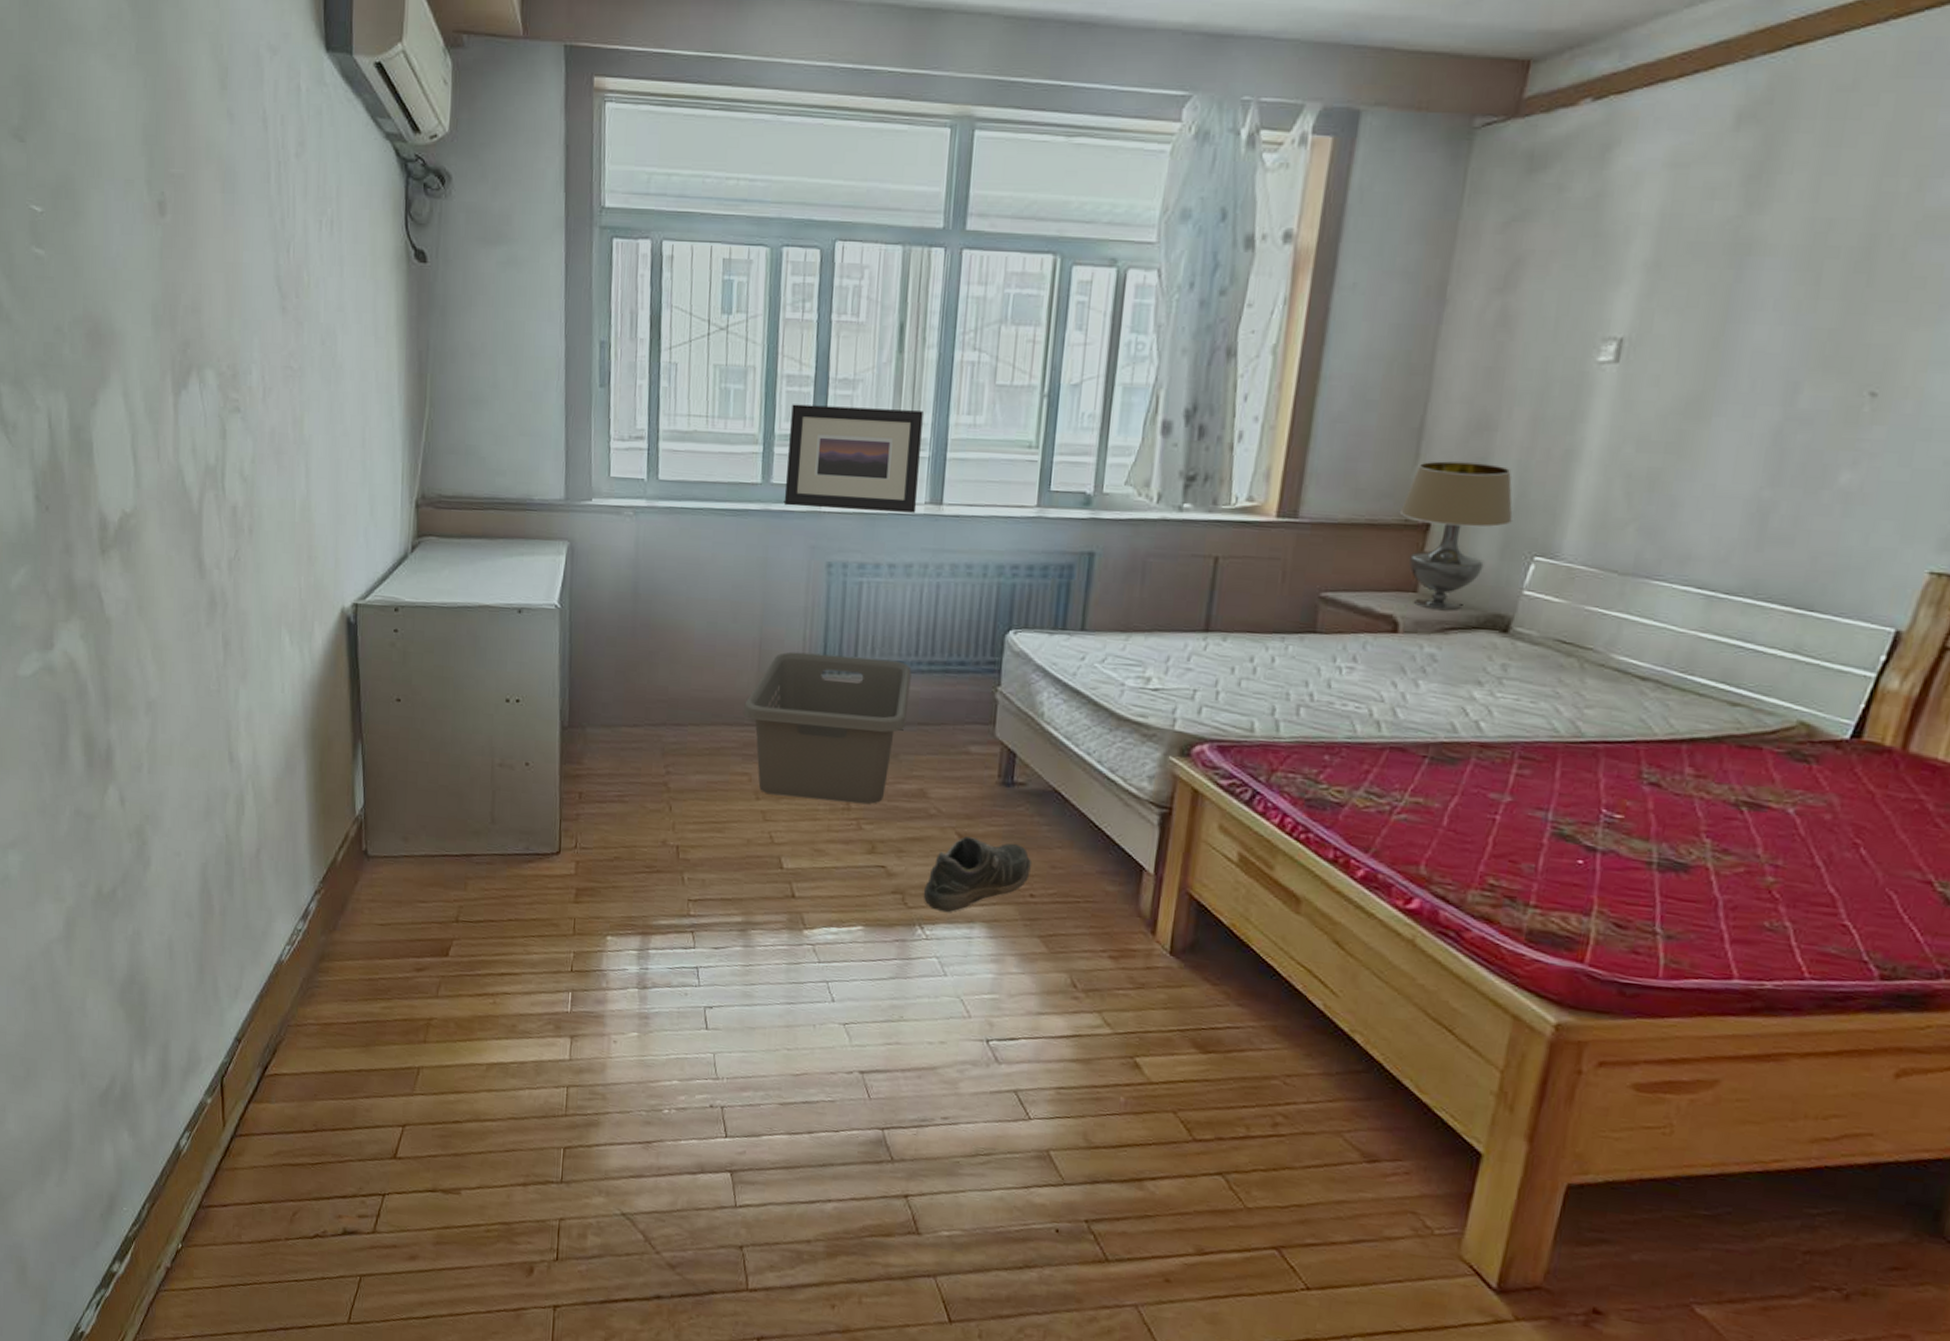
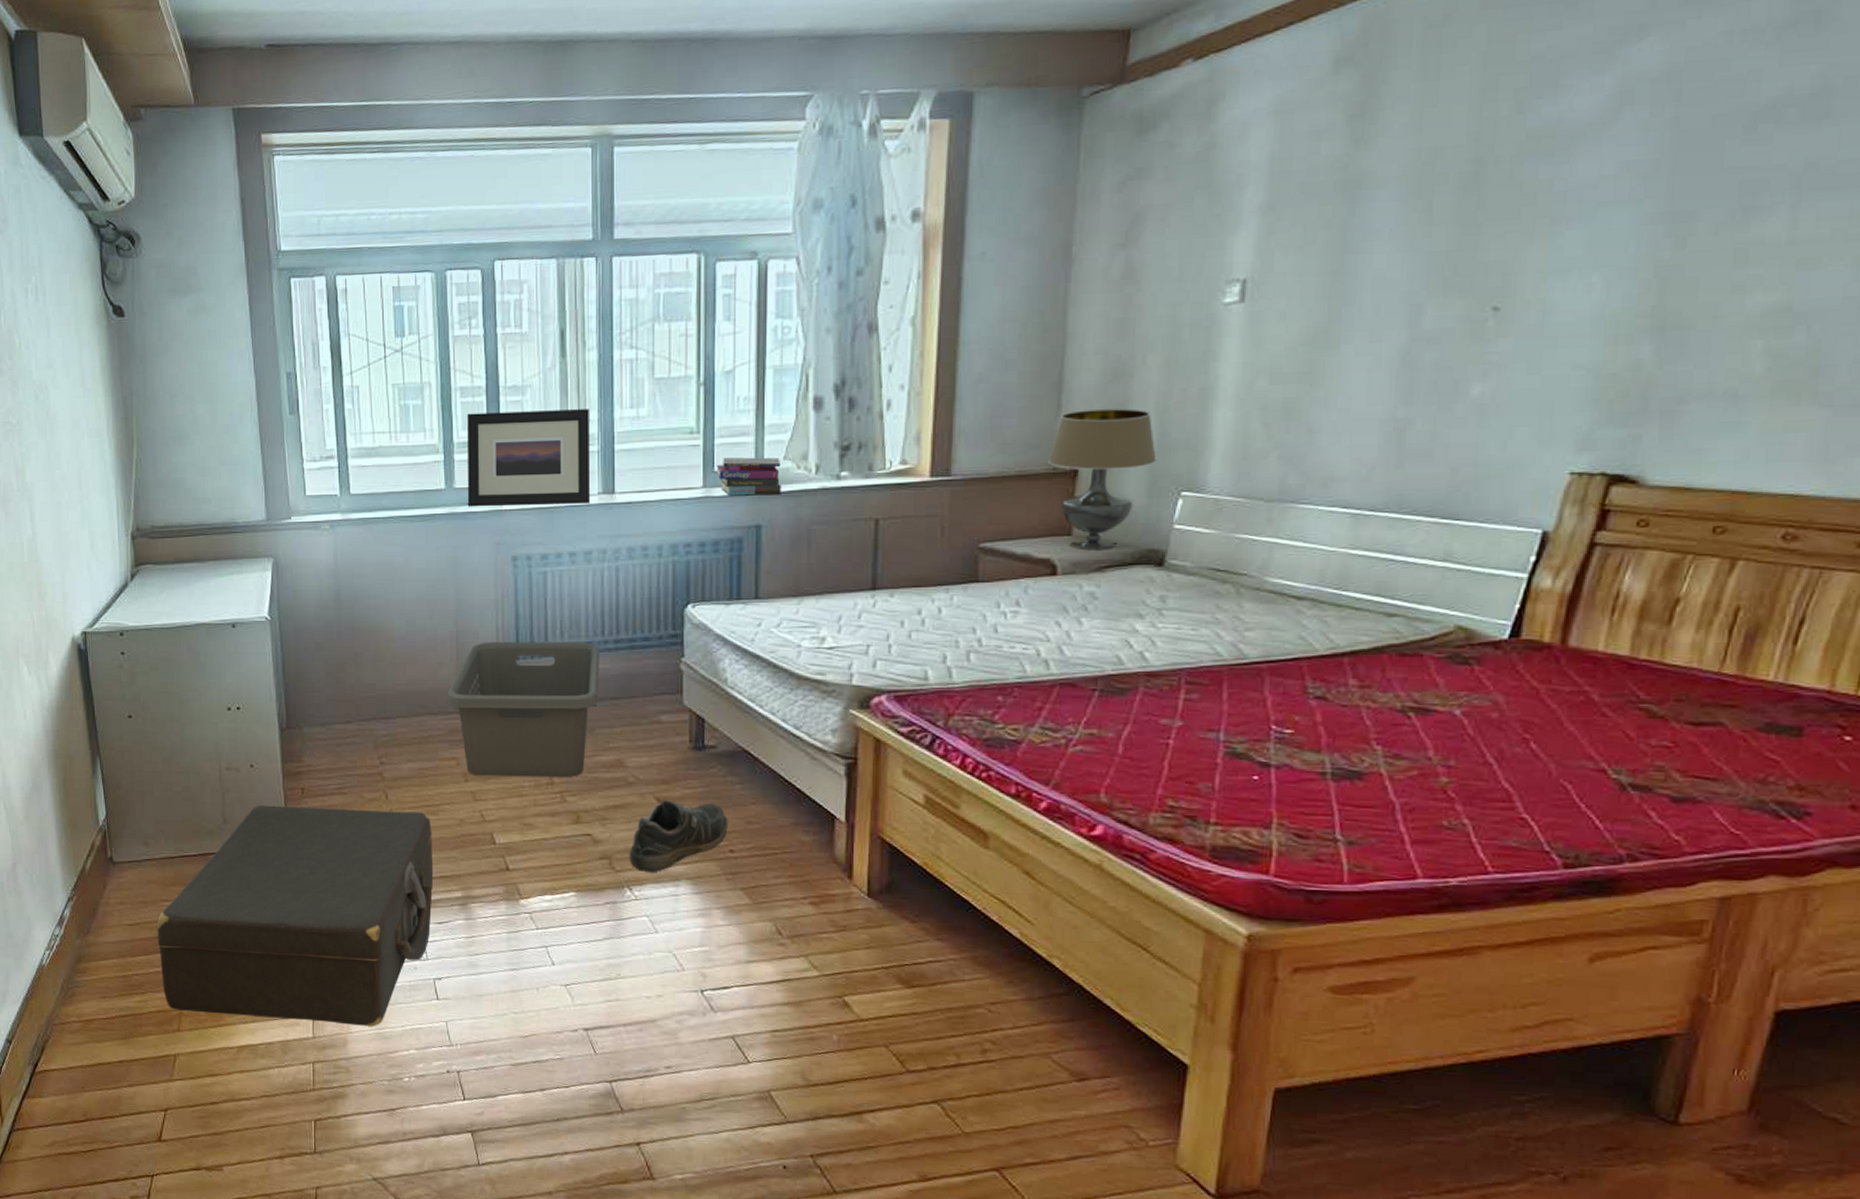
suitcase: none [409,806,716,1053] -> present [157,805,434,1027]
books: none [1052,477,1121,521] -> present [716,457,781,495]

